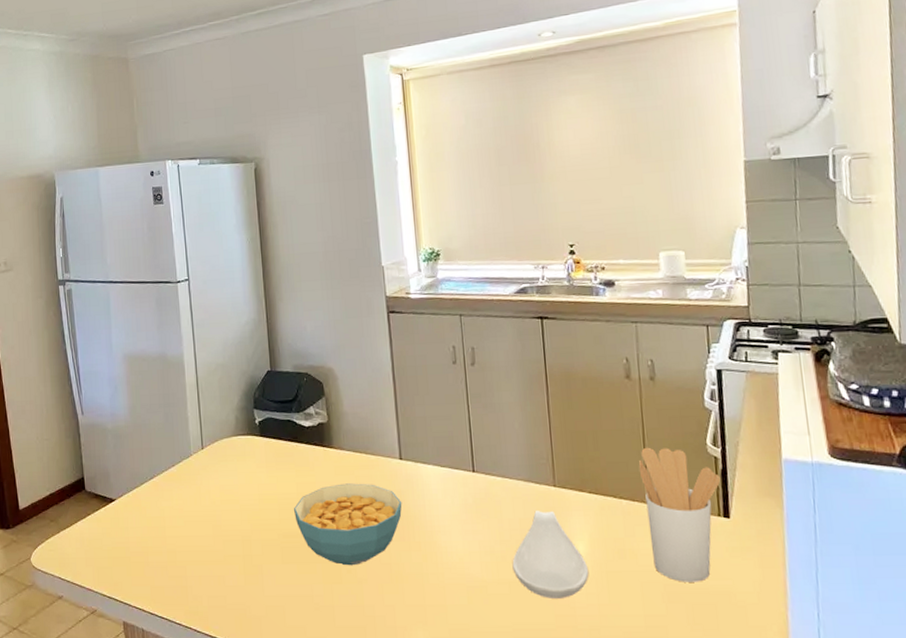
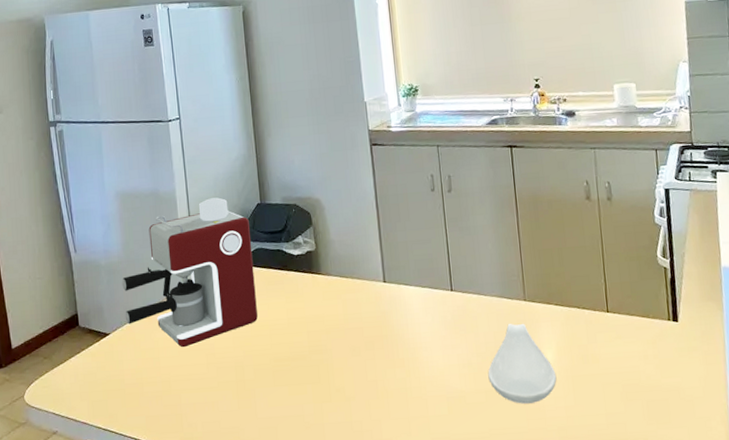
coffee maker: none [128,363,266,518] -> present [121,197,258,348]
cereal bowl: present [294,483,402,566] -> none [284,306,387,385]
utensil holder: present [638,447,721,582] -> none [599,261,670,382]

